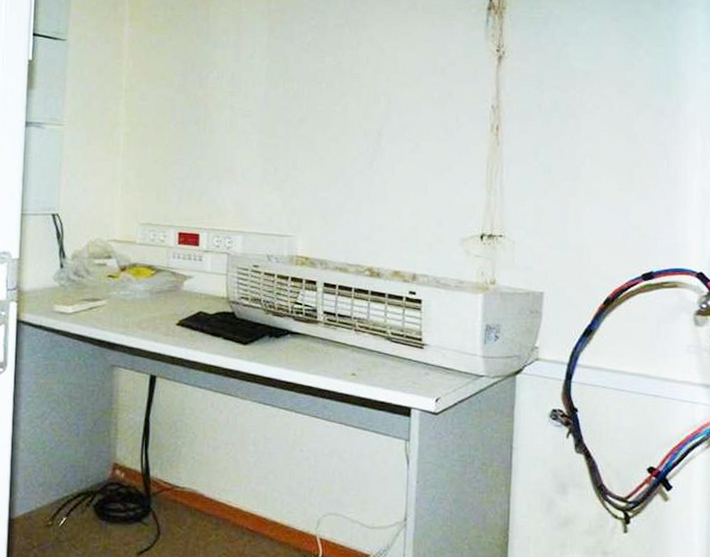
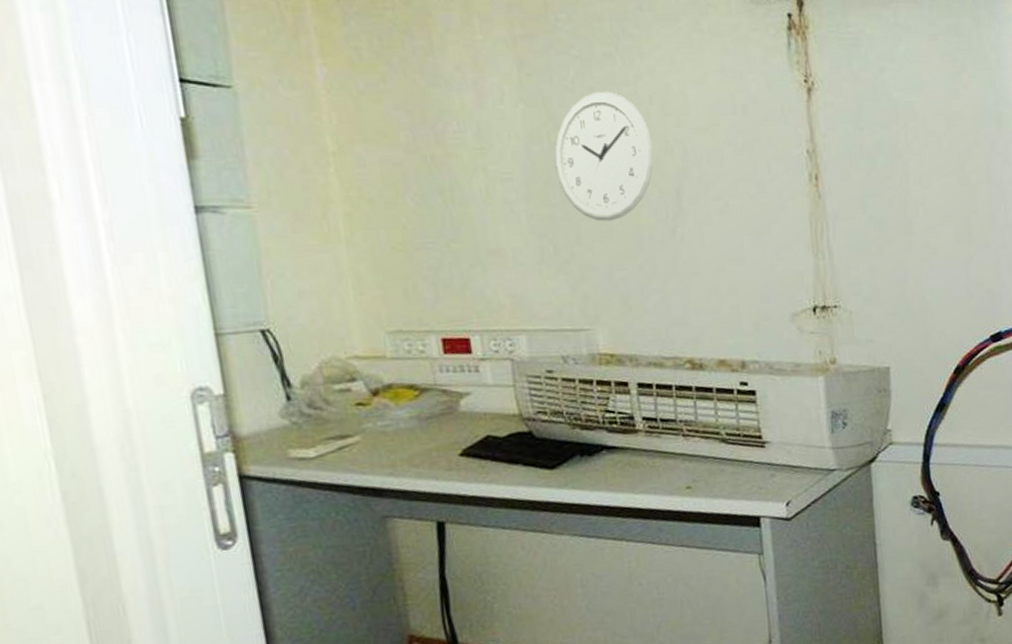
wall clock: none [285,52,364,153] -> present [554,91,654,222]

